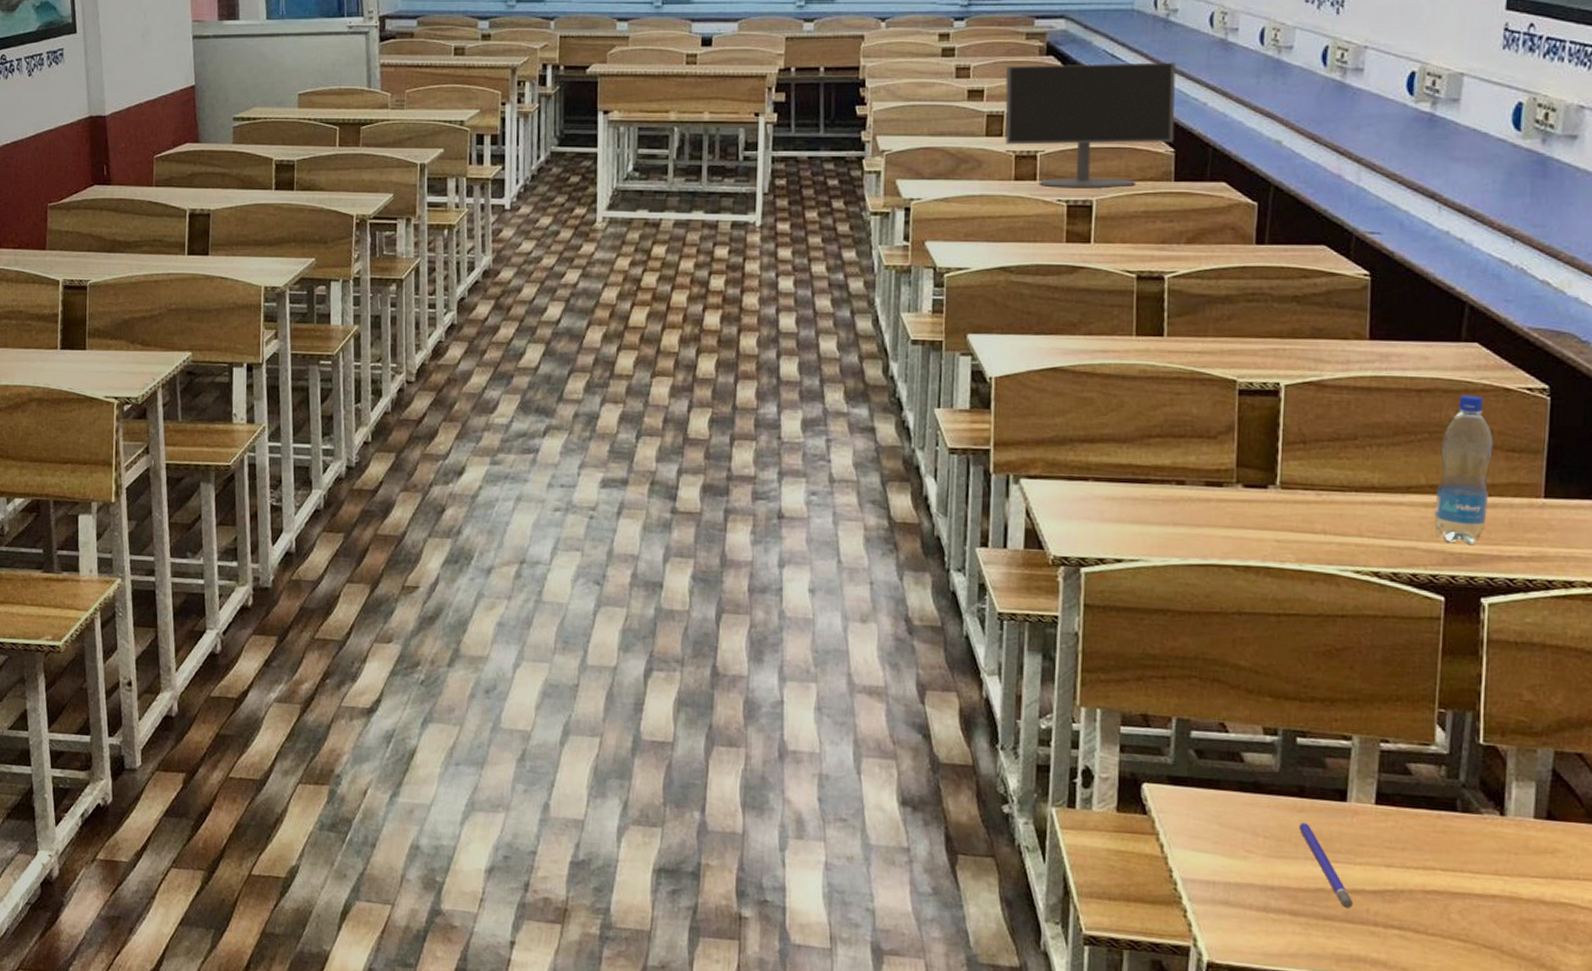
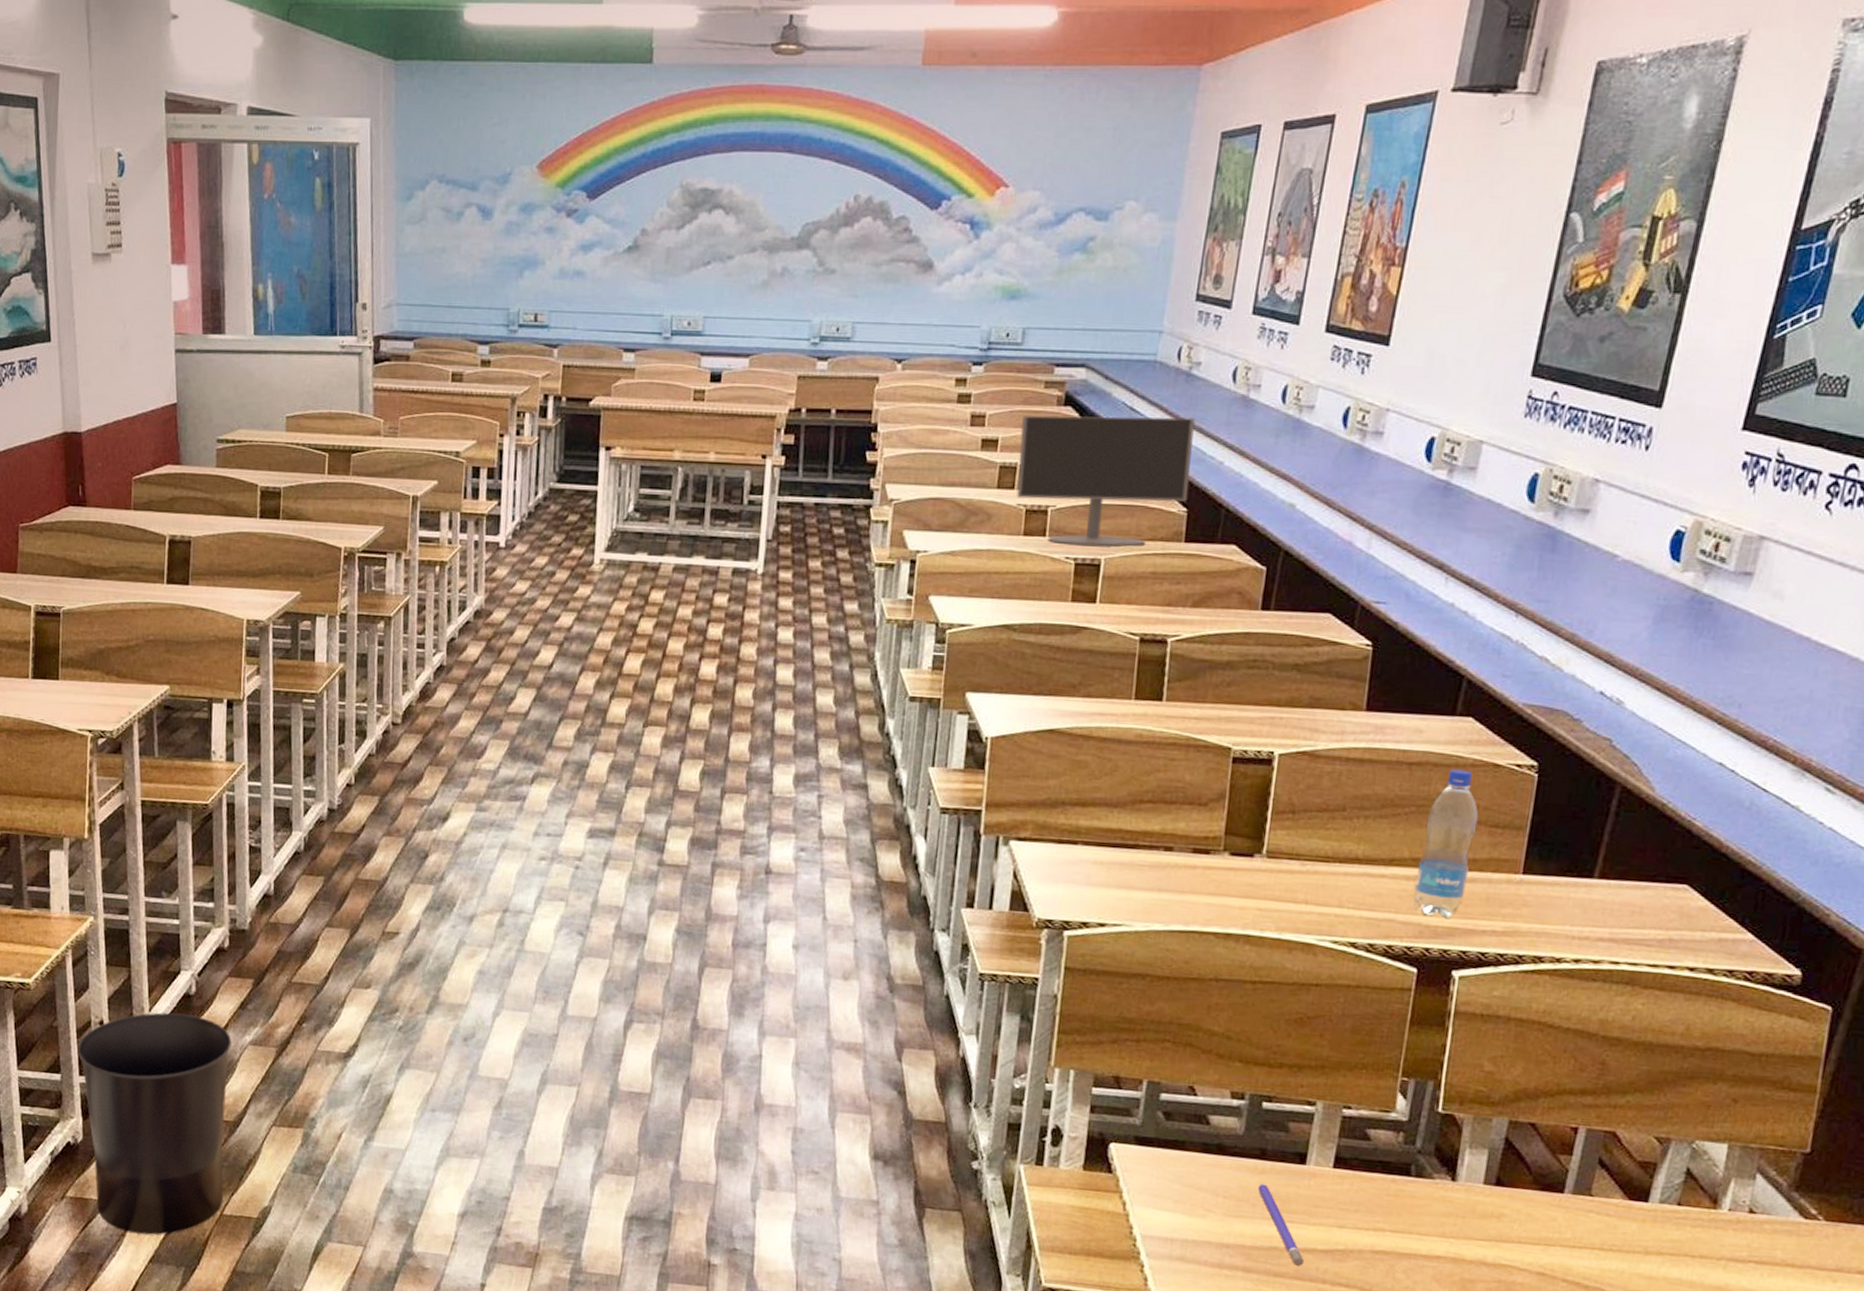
waste bin: none [106,672,257,897] -> present [77,1012,232,1235]

